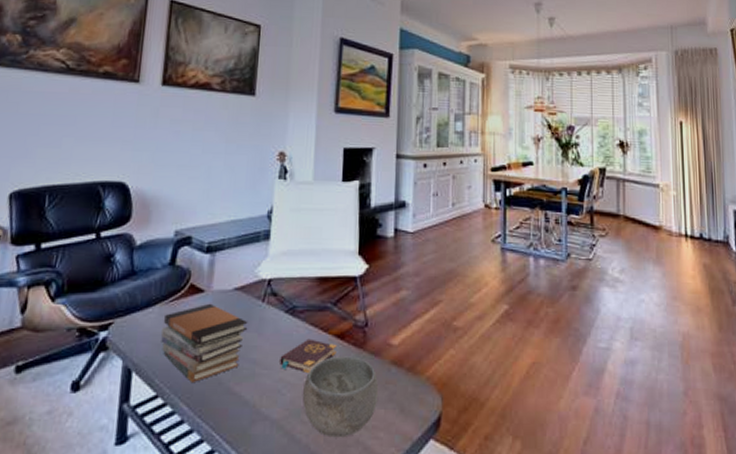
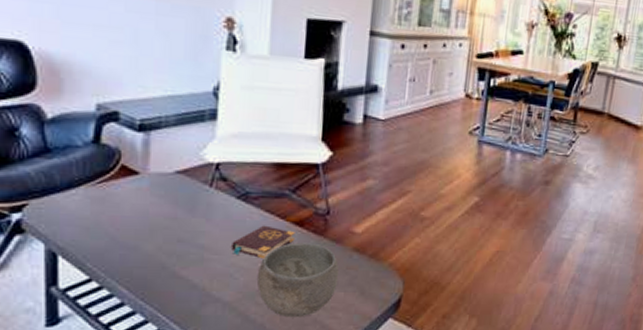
book stack: present [161,303,248,382] -> none [90,186,194,266]

